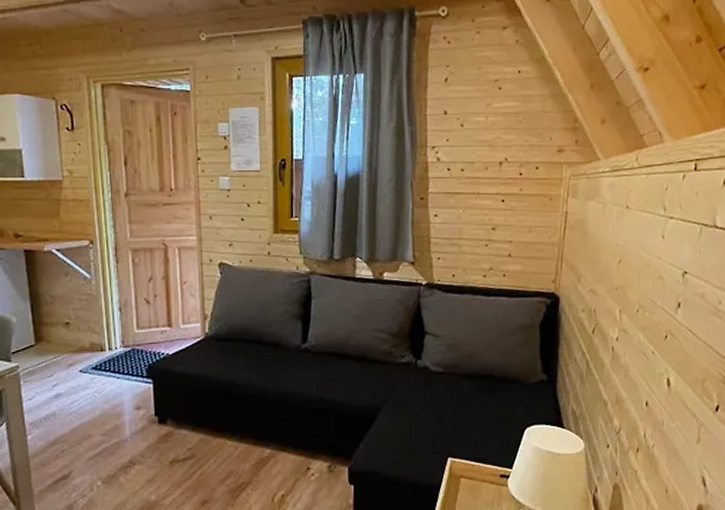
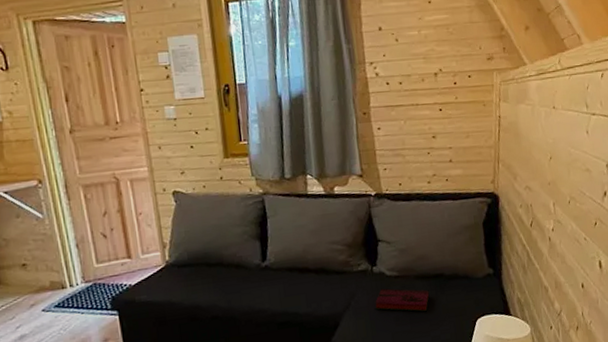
hardback book: none [416,384,476,414] -> present [375,288,430,312]

